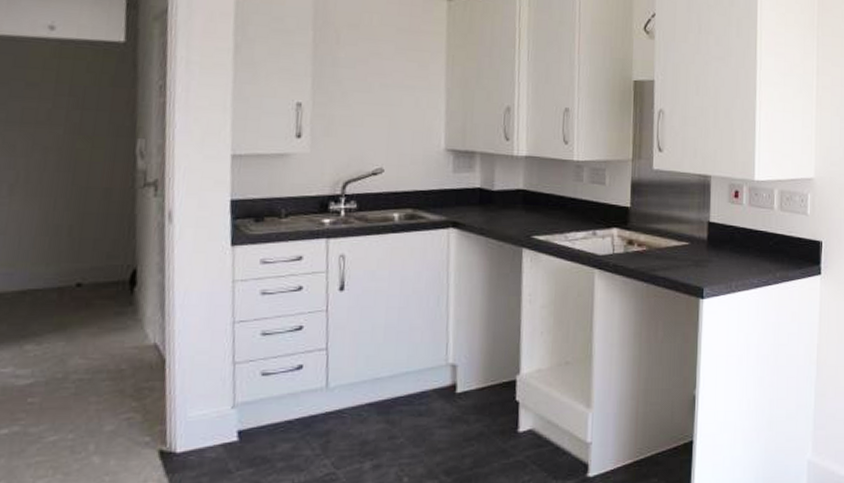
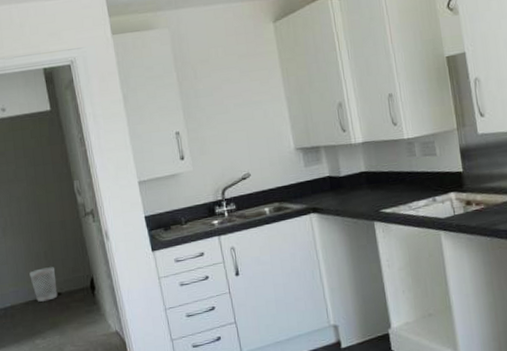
wastebasket: none [37,247,80,293] -> present [29,267,58,302]

